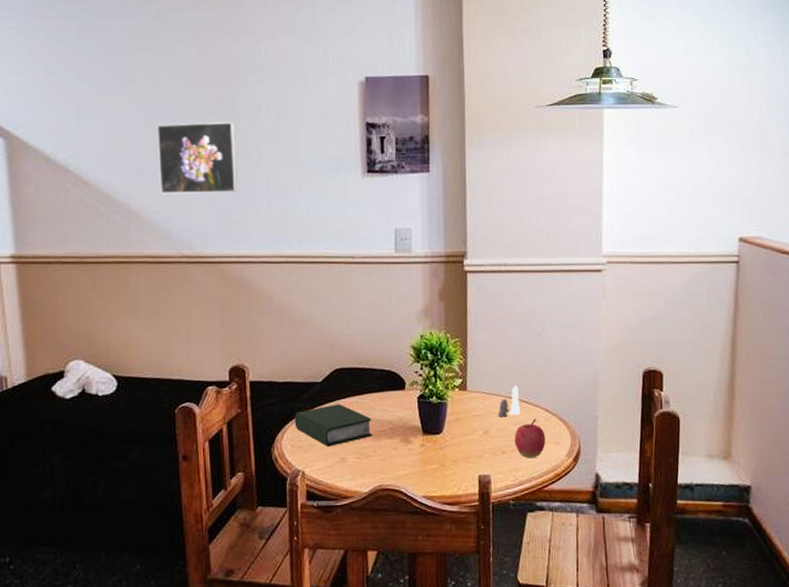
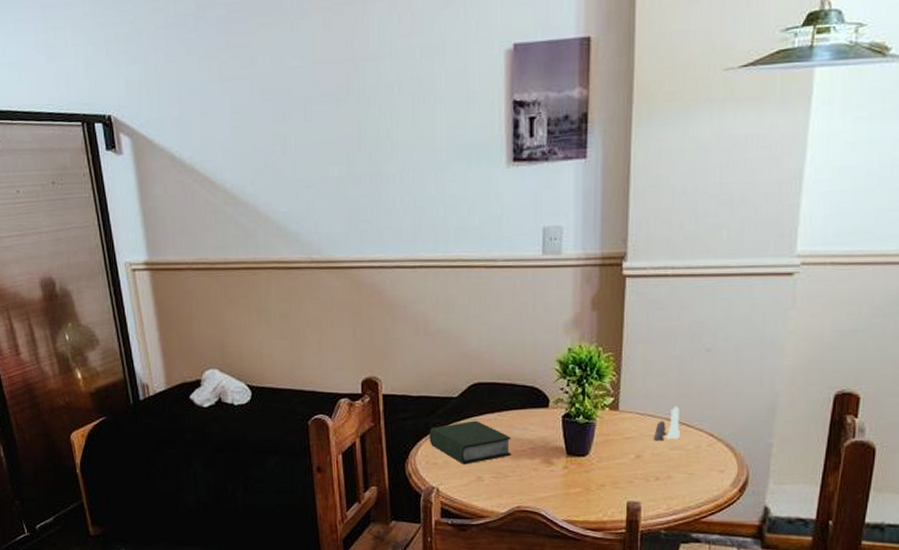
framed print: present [157,122,237,194] -> none [282,107,368,193]
apple: present [514,419,546,457] -> none [671,444,708,485]

